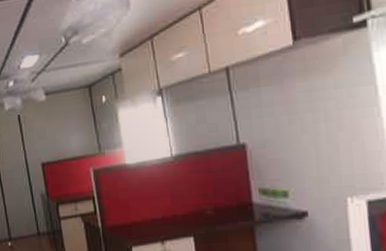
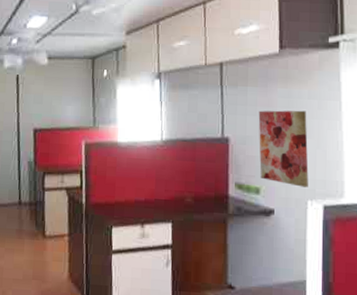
wall art: none [276,102,346,185] -> present [258,110,309,188]

